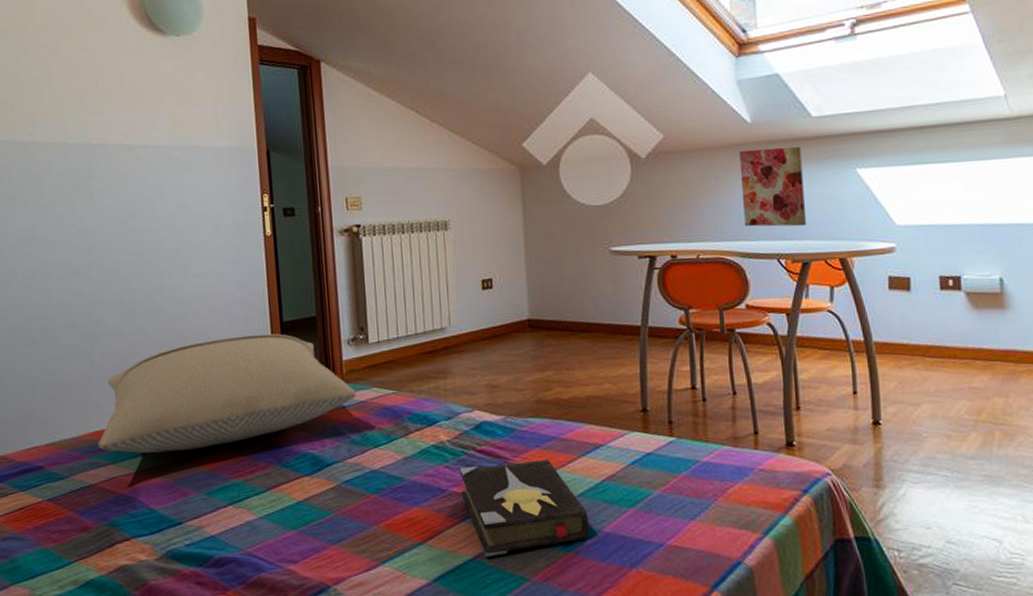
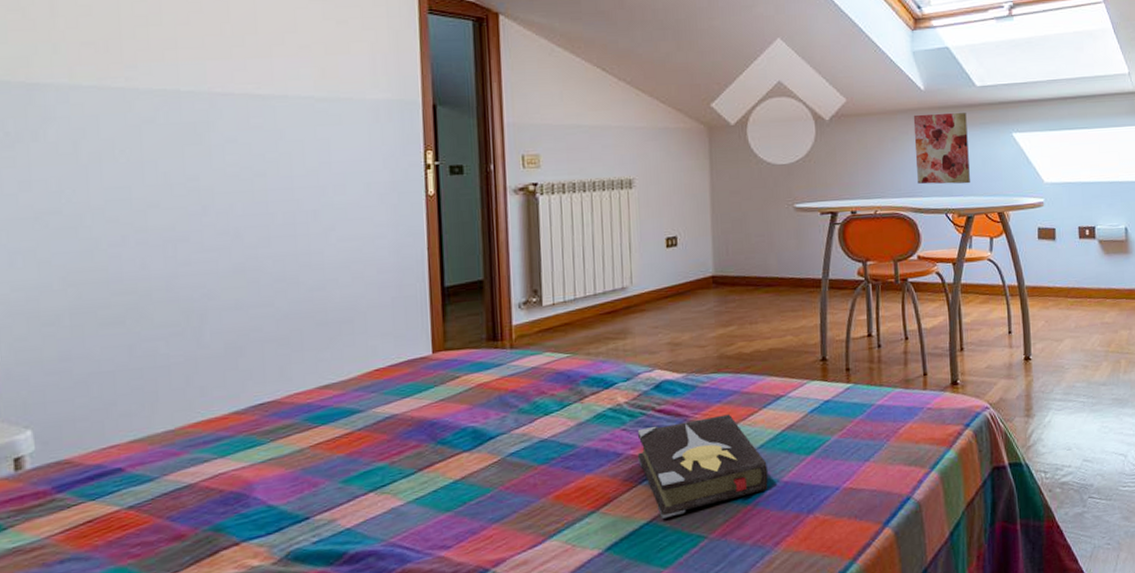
pillow: present [98,334,356,453] -> none [202,300,526,444]

